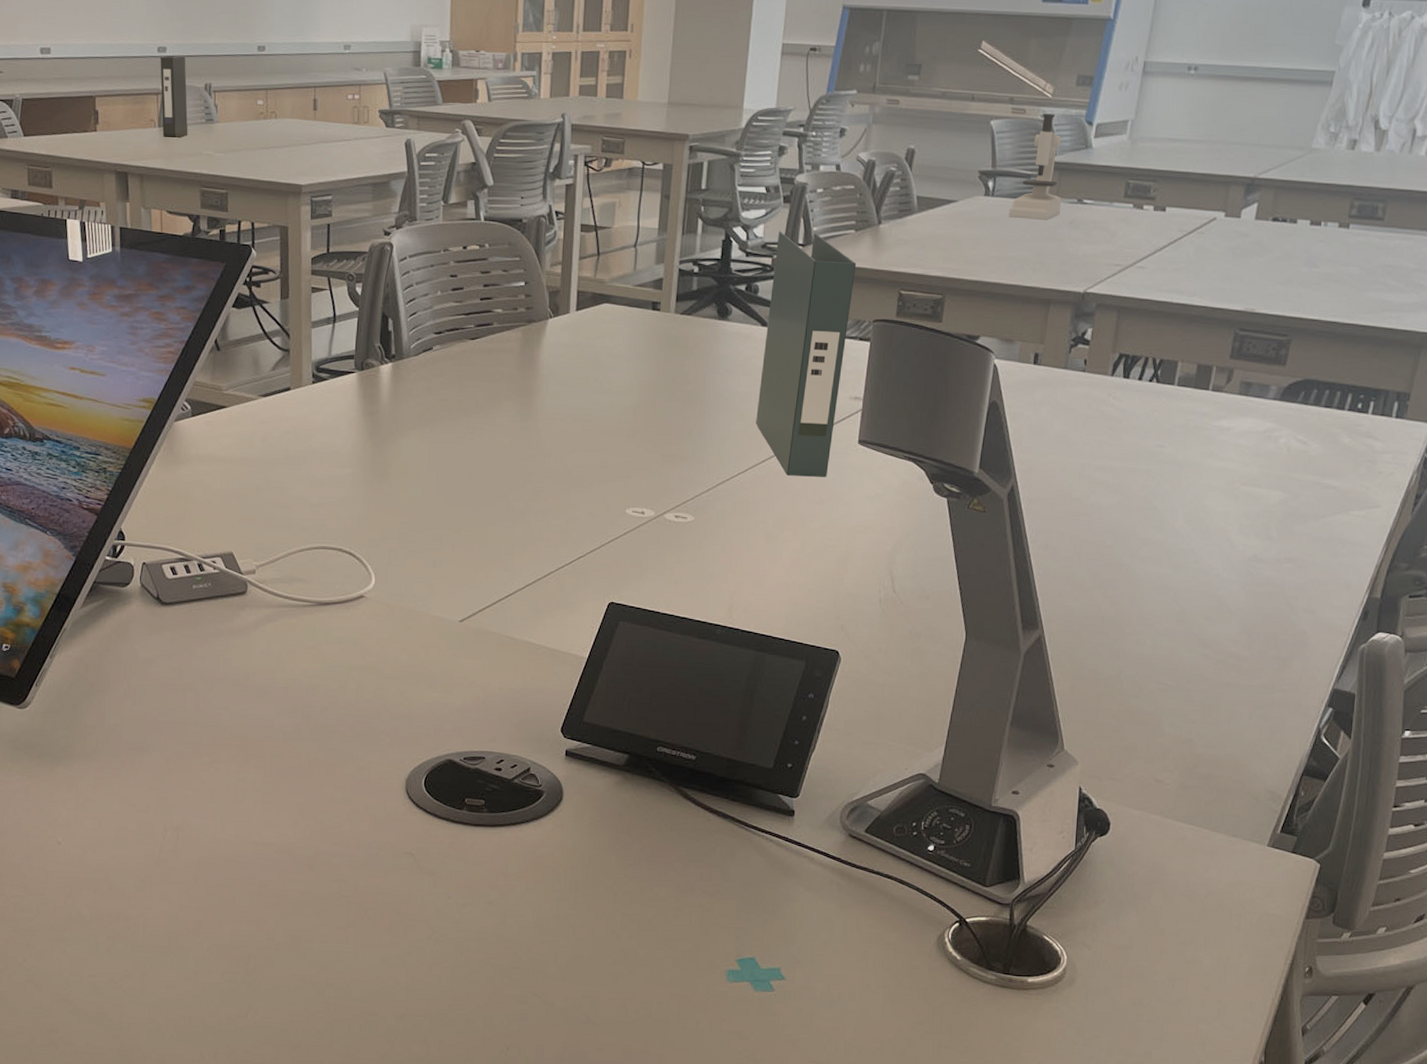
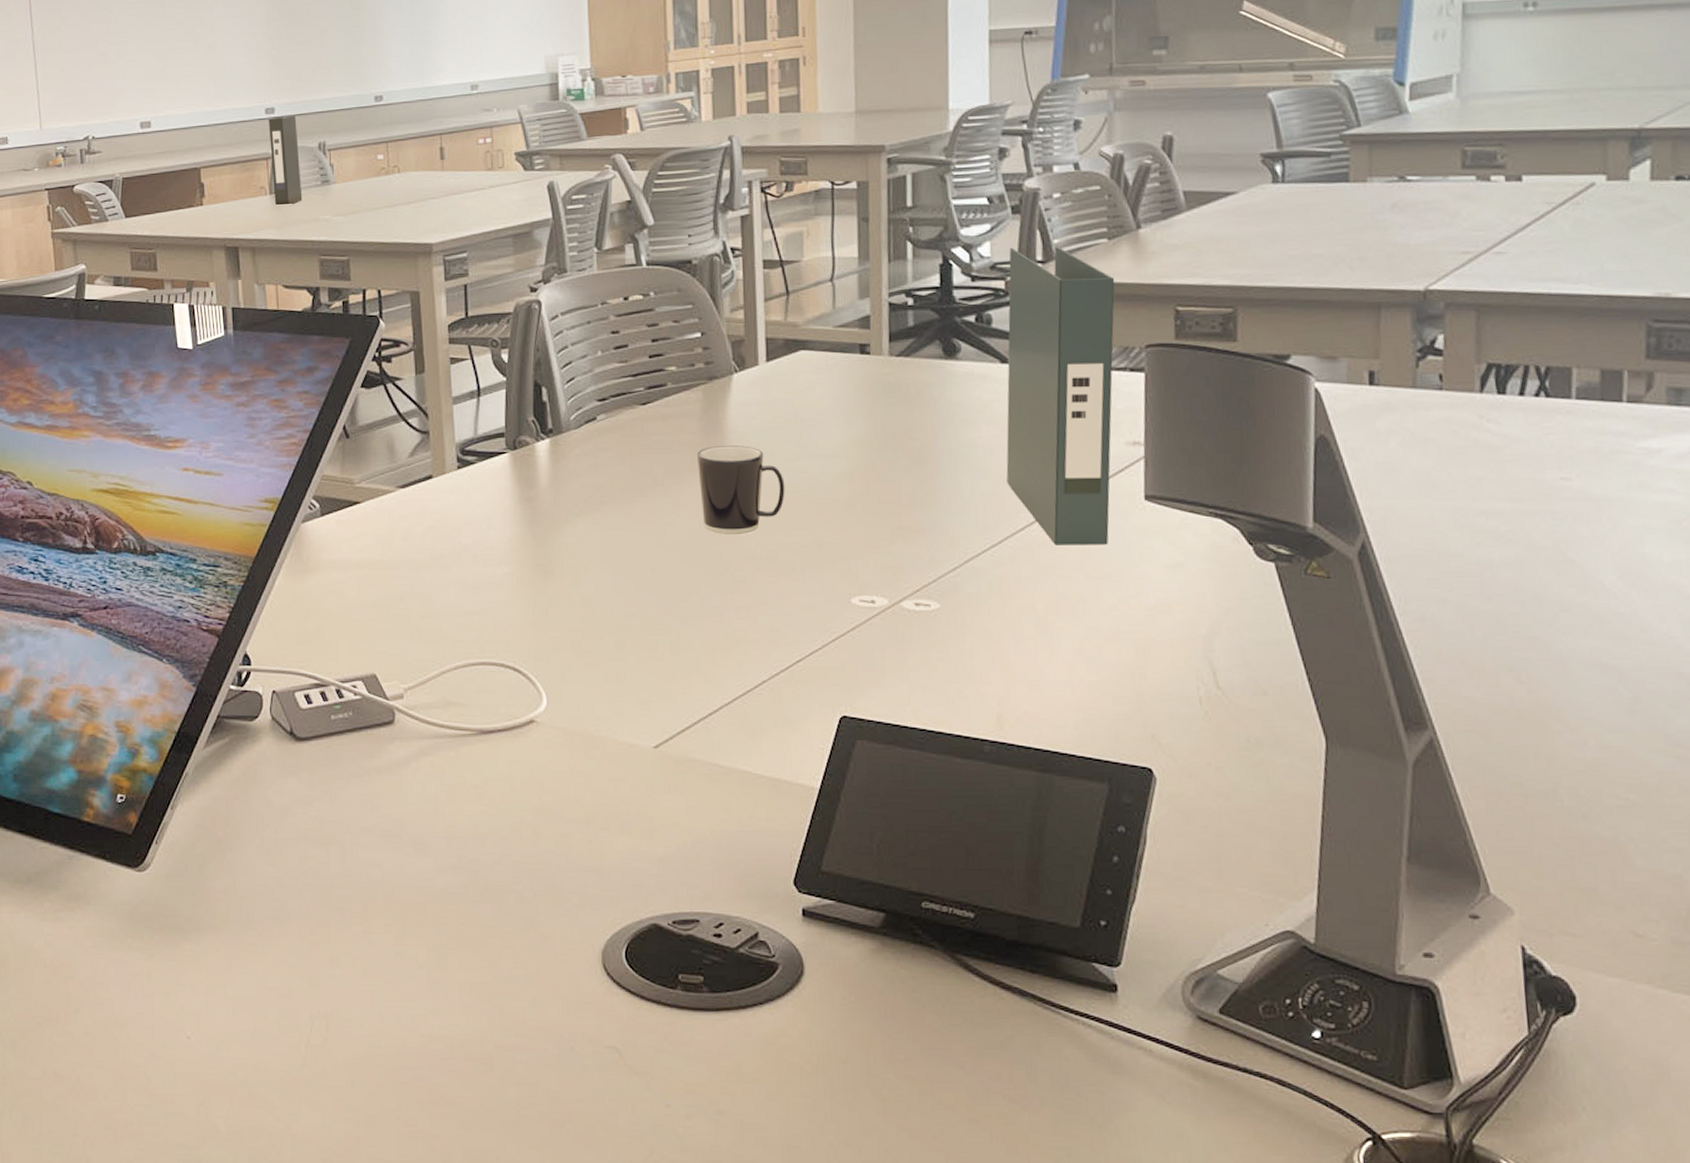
mug: none [513,378,582,453] -> present [697,444,785,536]
microscope: present [1009,113,1062,221] -> none [1308,77,1378,207]

